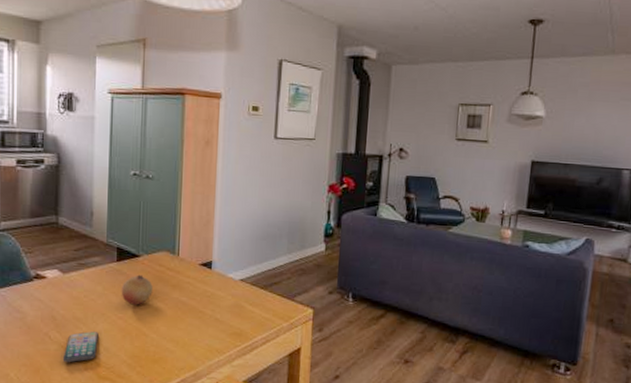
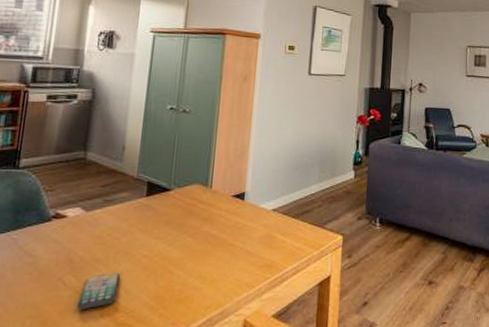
fruit: present [121,274,153,305] -> none [148,209,183,241]

